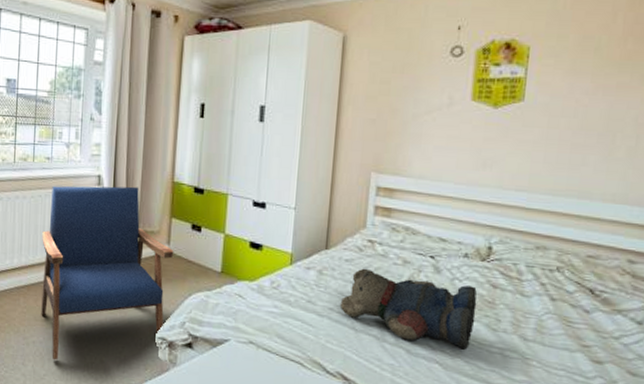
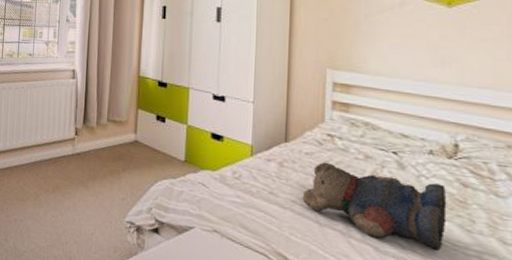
armchair: present [41,186,174,360] -> none [22,78,141,238]

